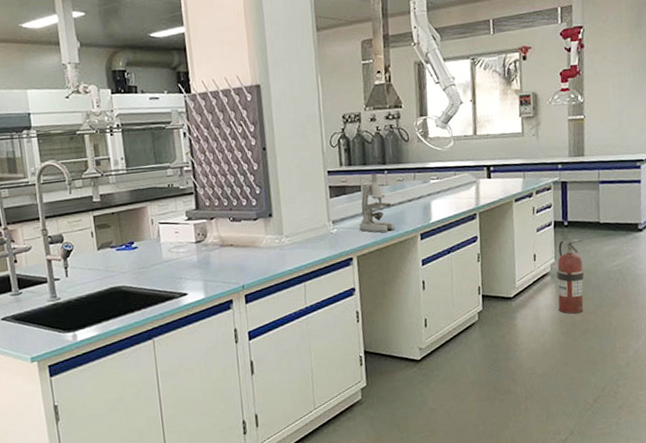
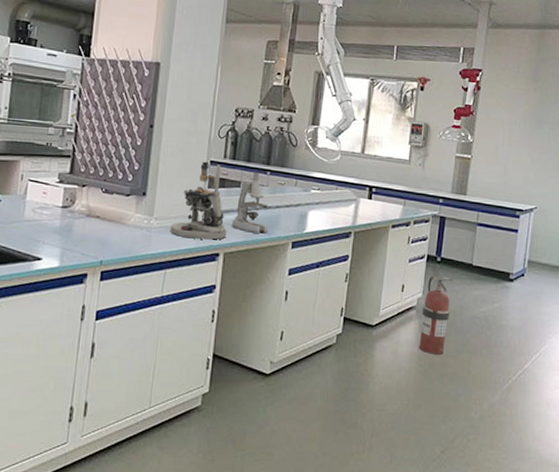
microscope: none [301,172,356,249] -> present [170,161,227,240]

